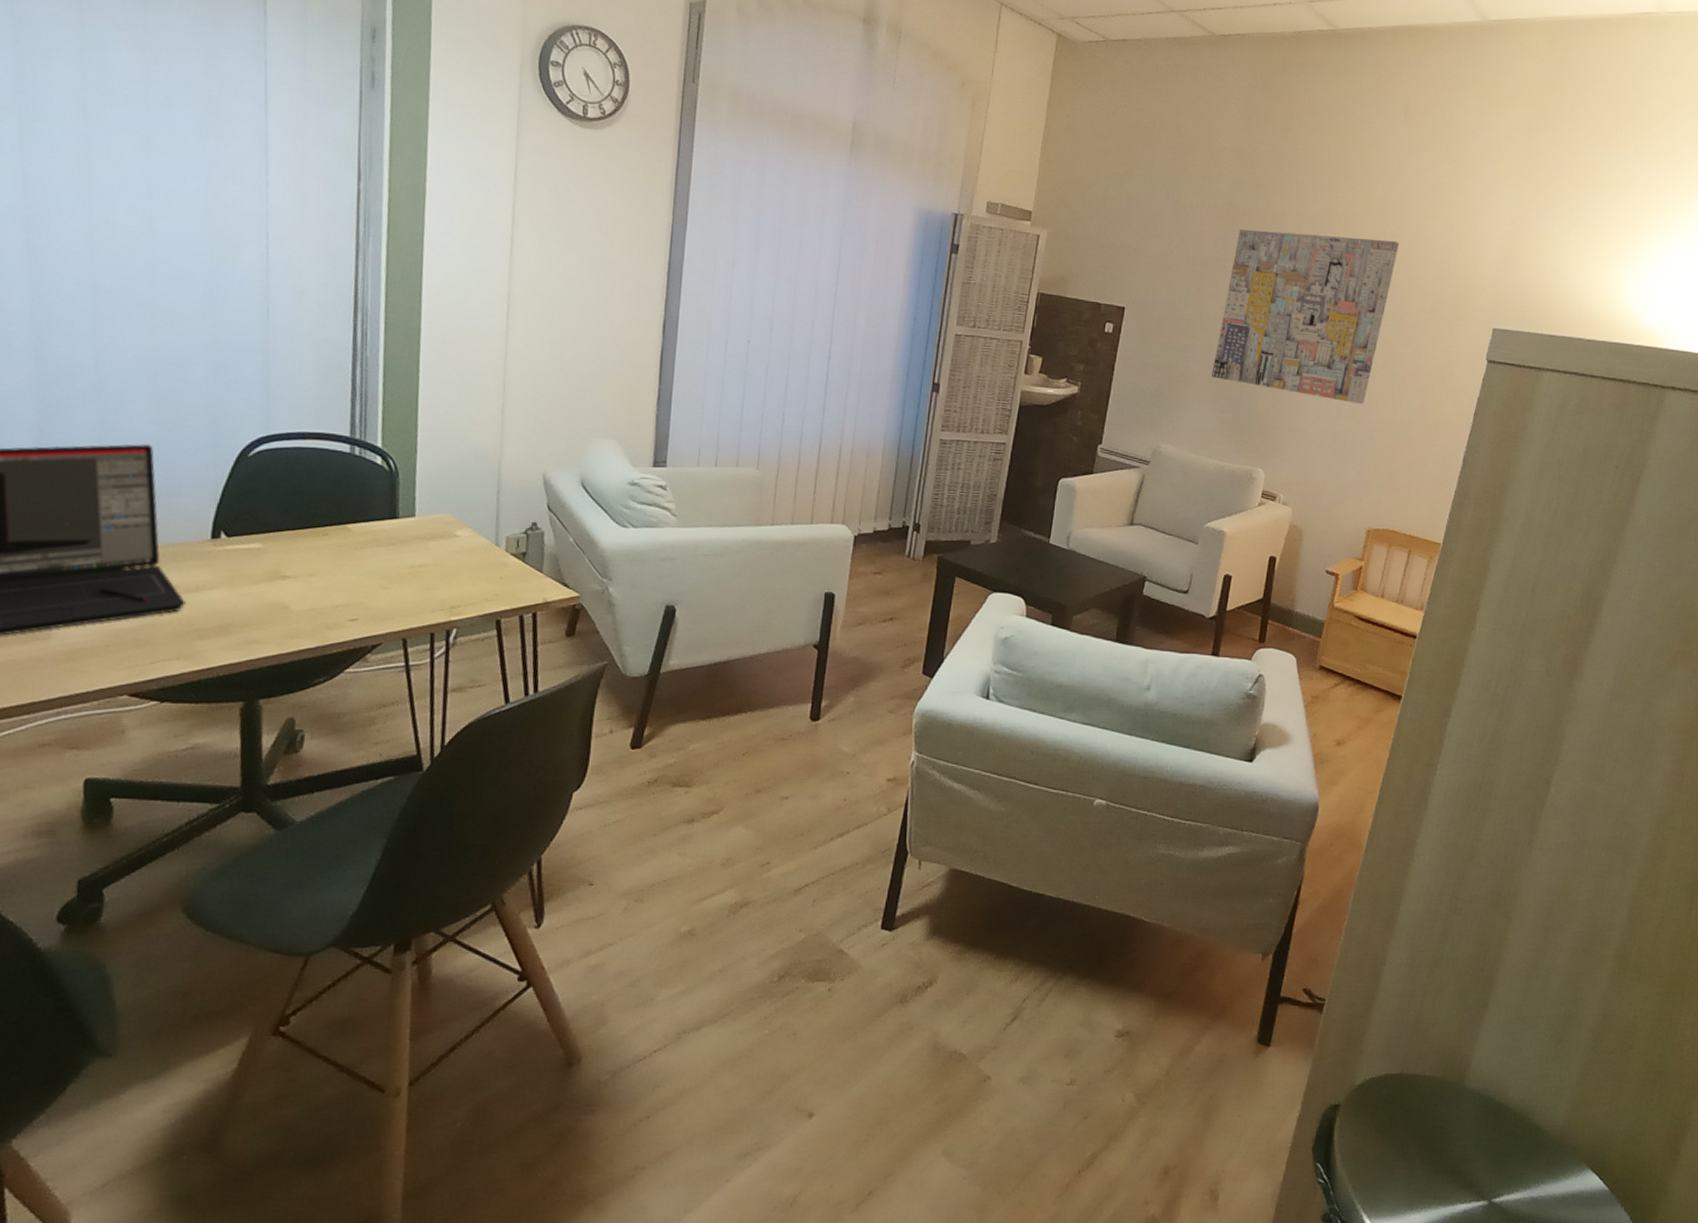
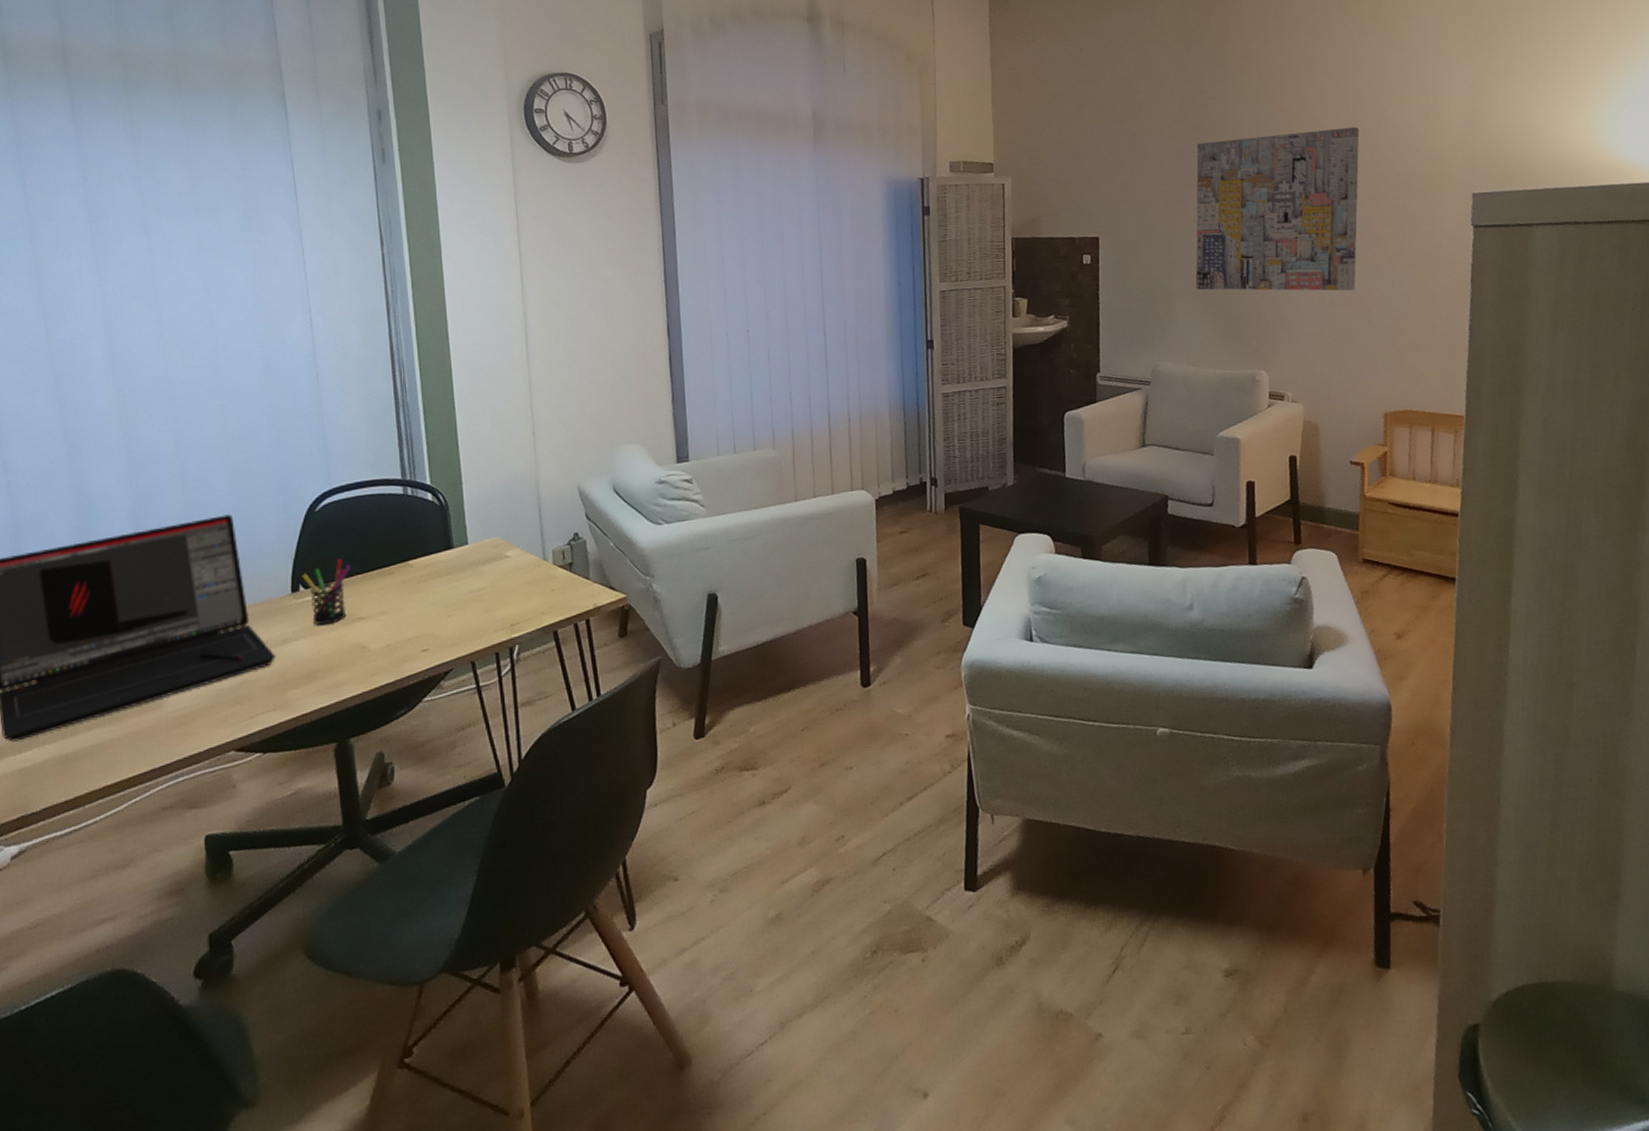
pen holder: none [225,511,281,578] -> present [302,559,351,625]

